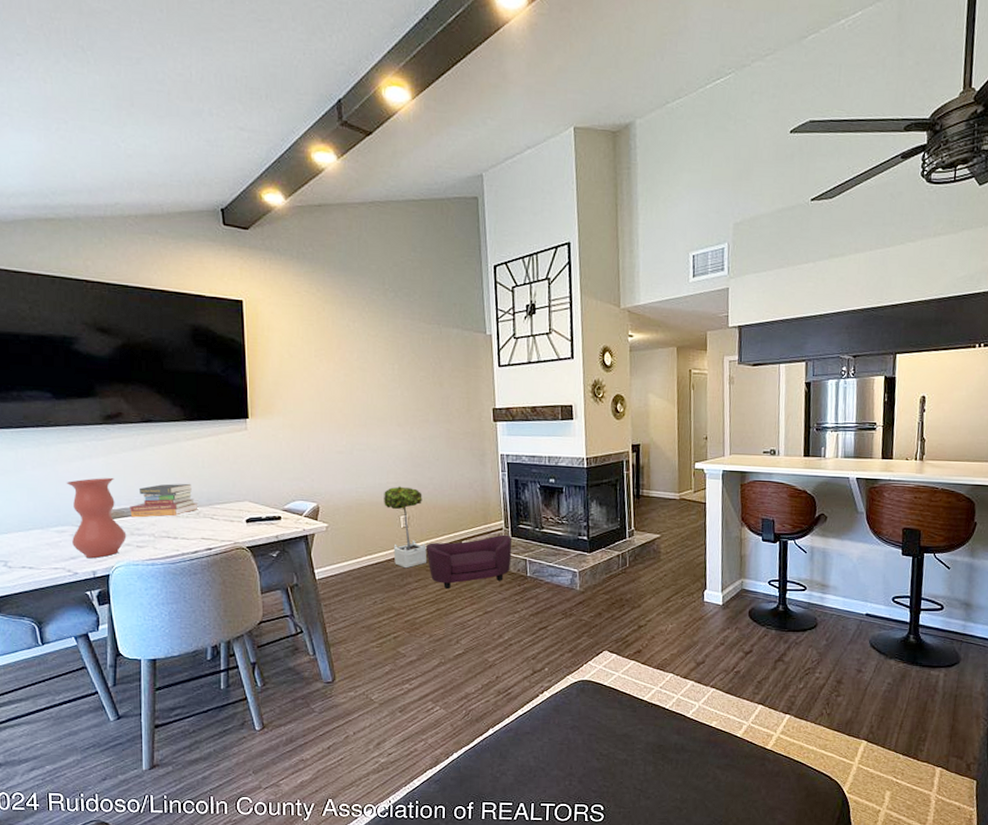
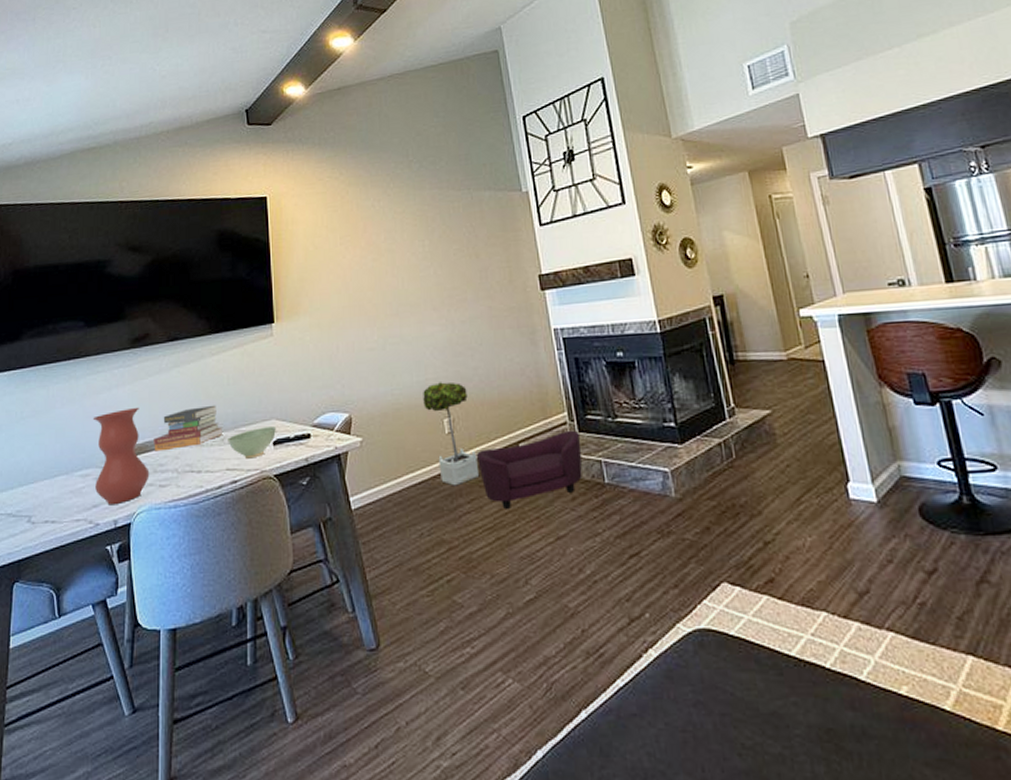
bowl: none [203,507,249,532] -> present [228,427,276,459]

